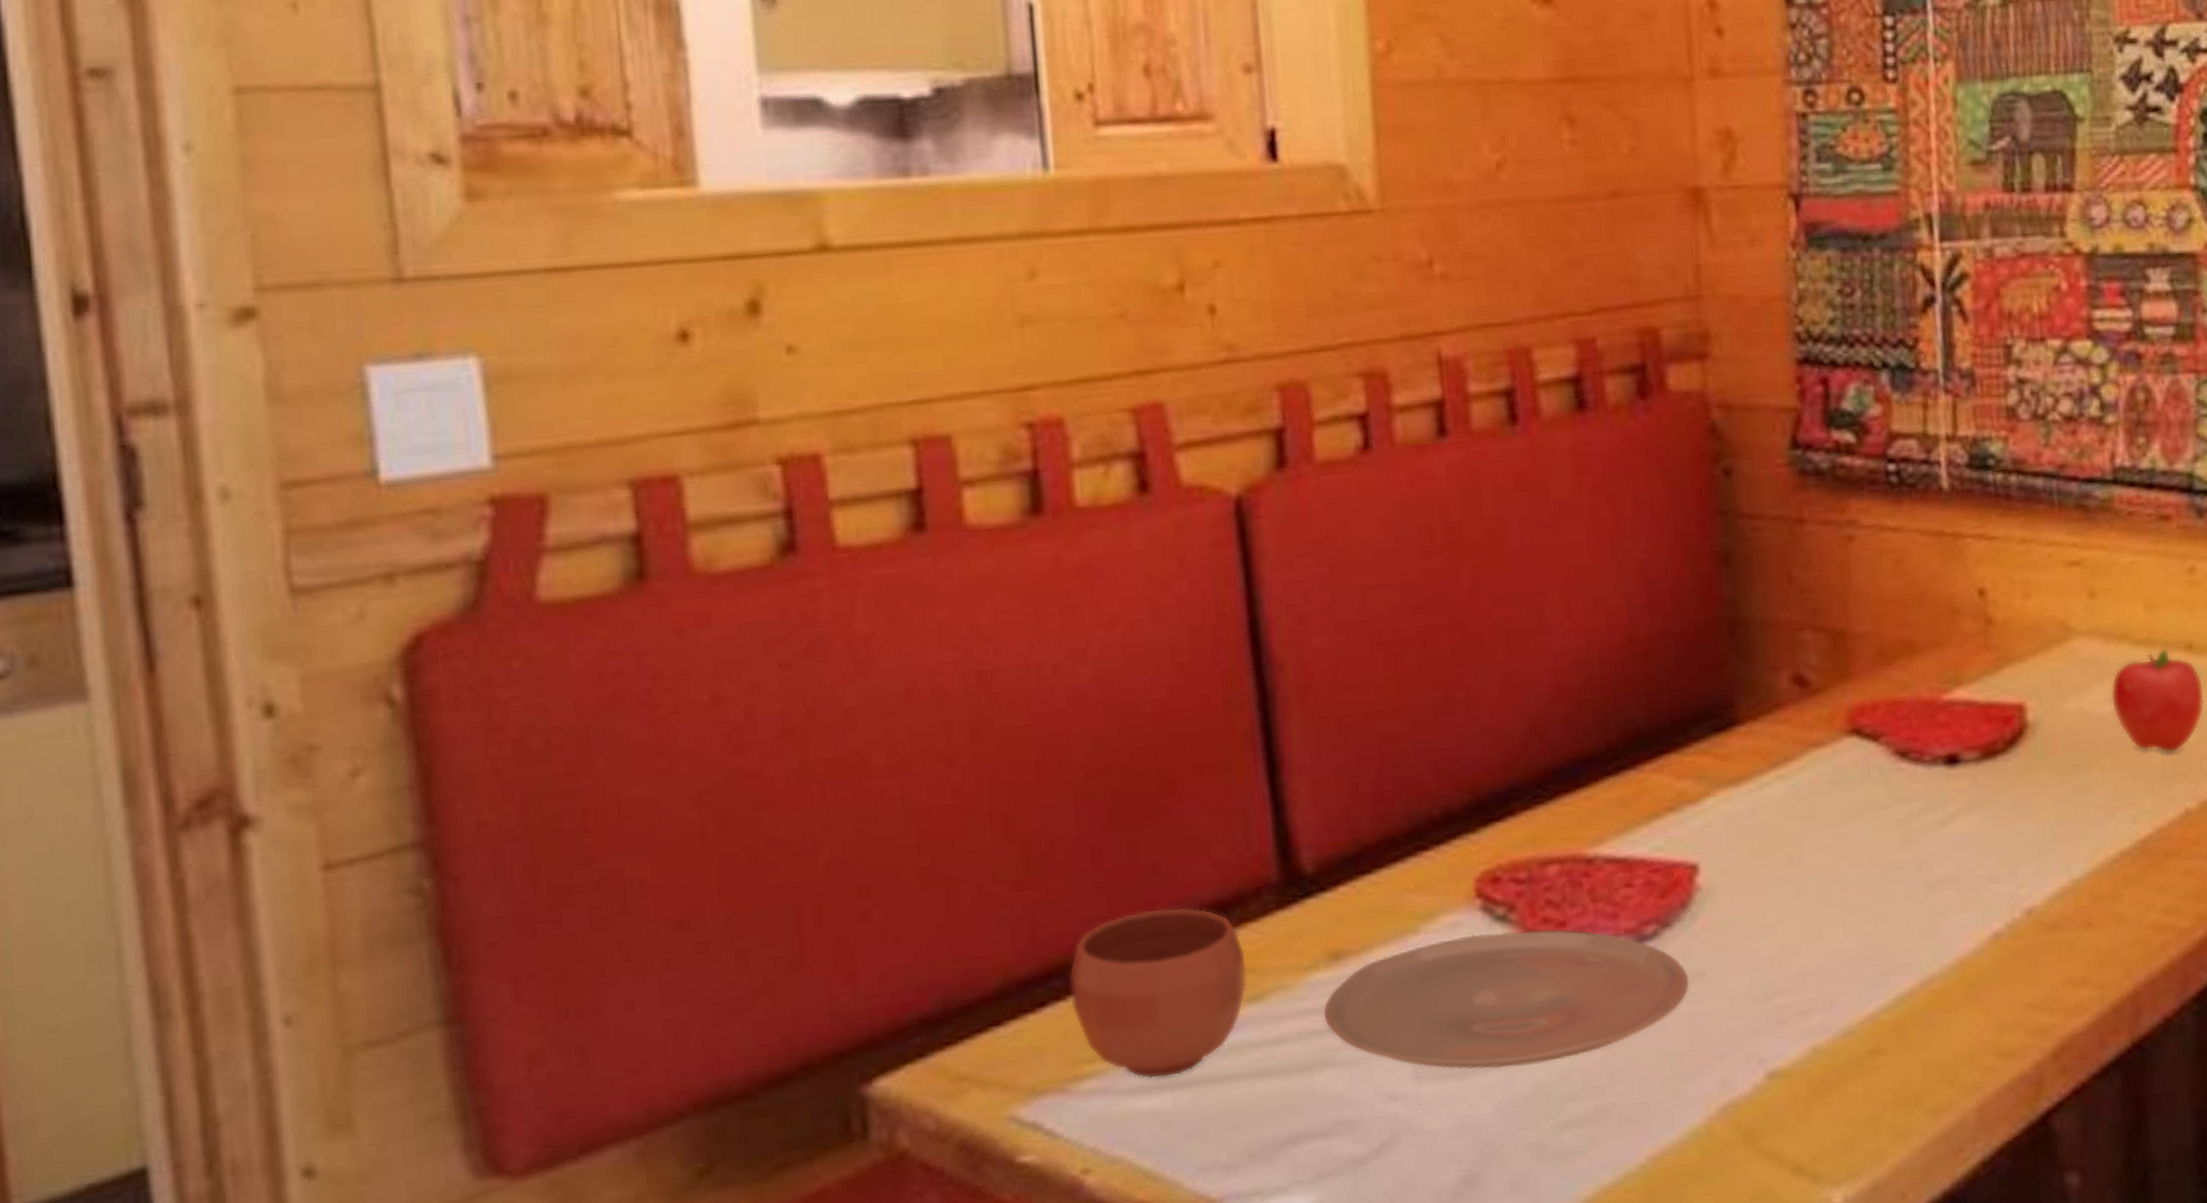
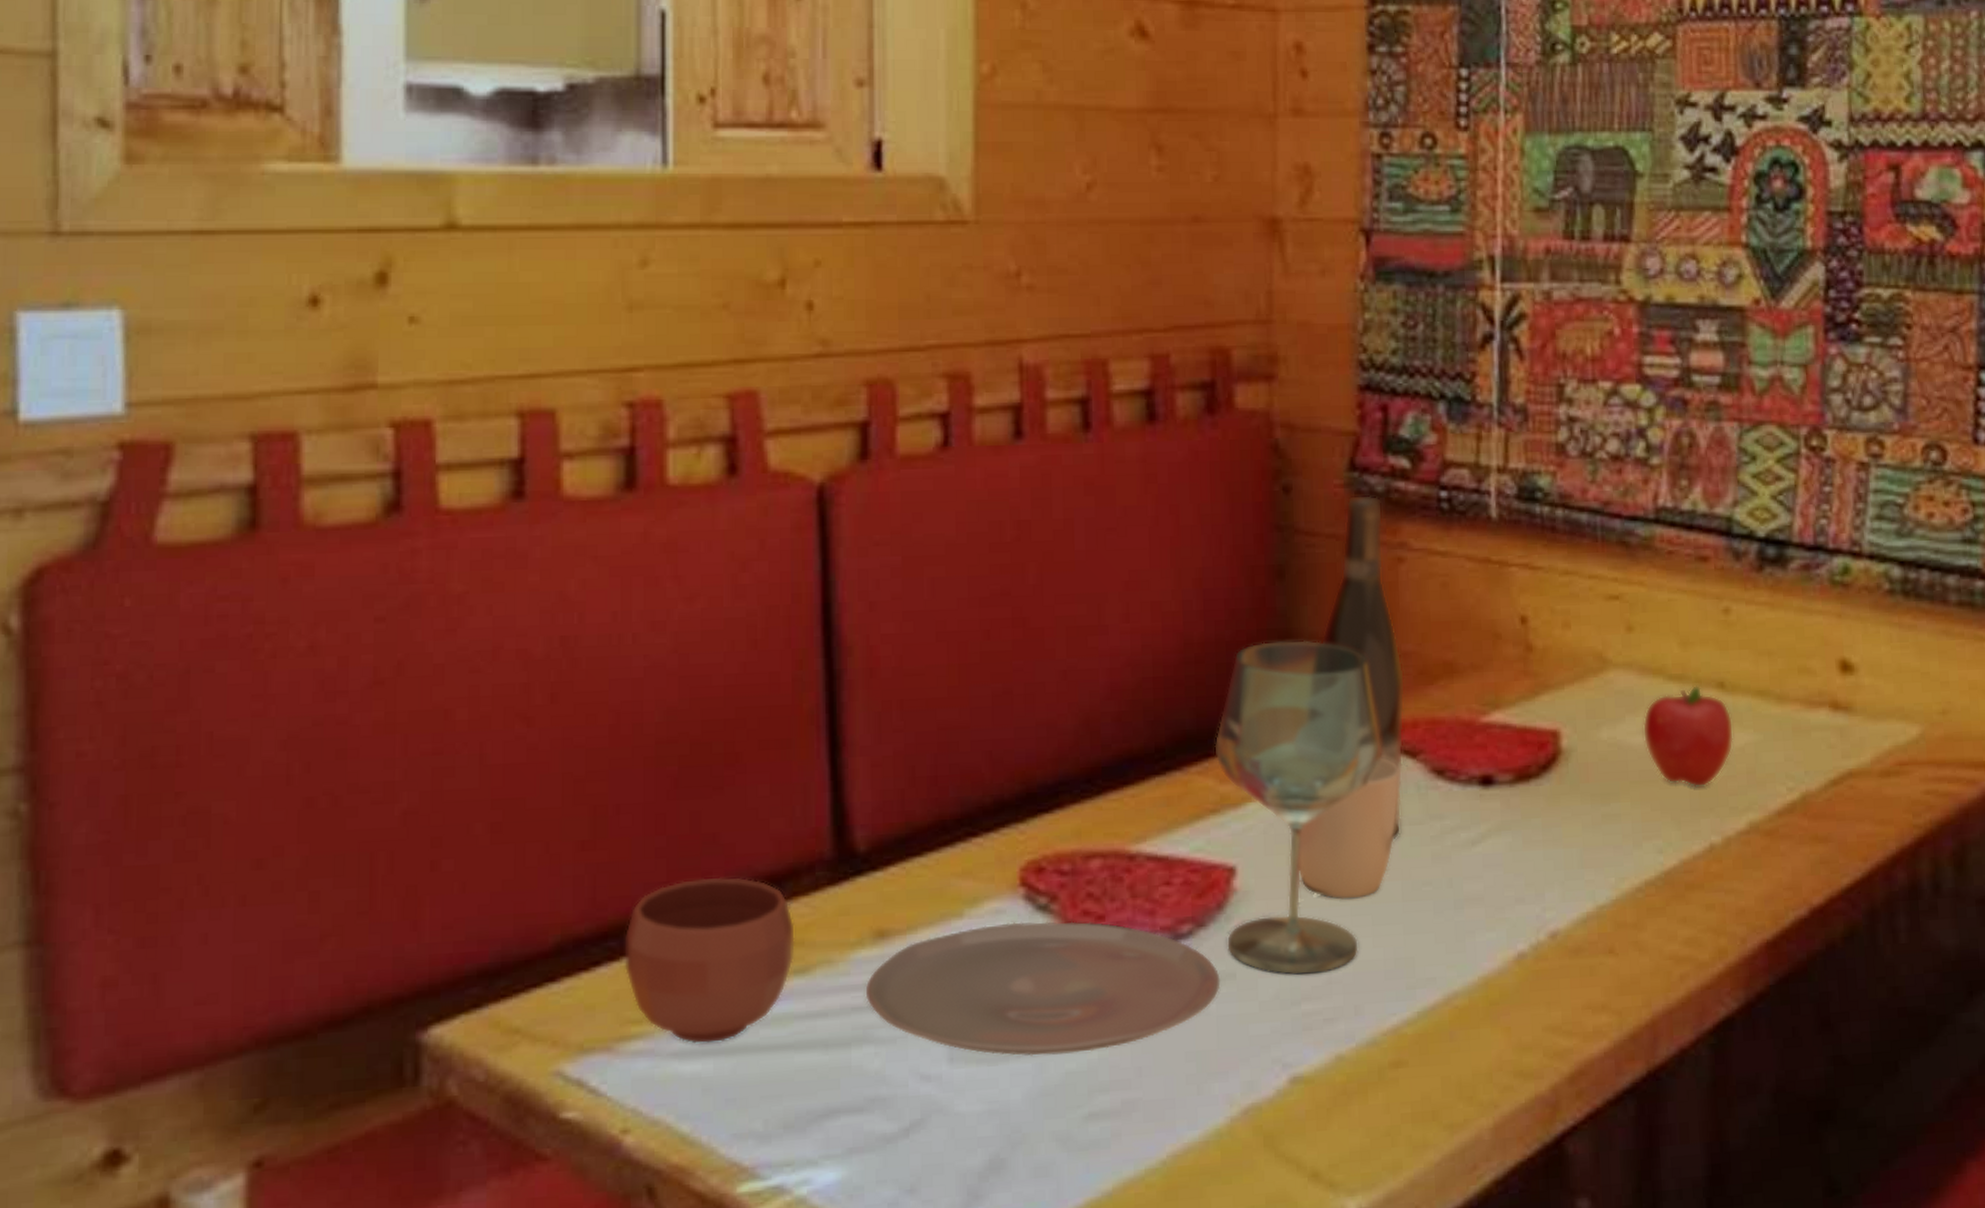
wine glass: none [1668,627,1843,970] -> present [1214,639,1382,975]
cup: none [1761,742,1865,890] -> present [1298,757,1403,900]
wine bottle: none [1772,472,1867,826] -> present [1320,494,1406,840]

